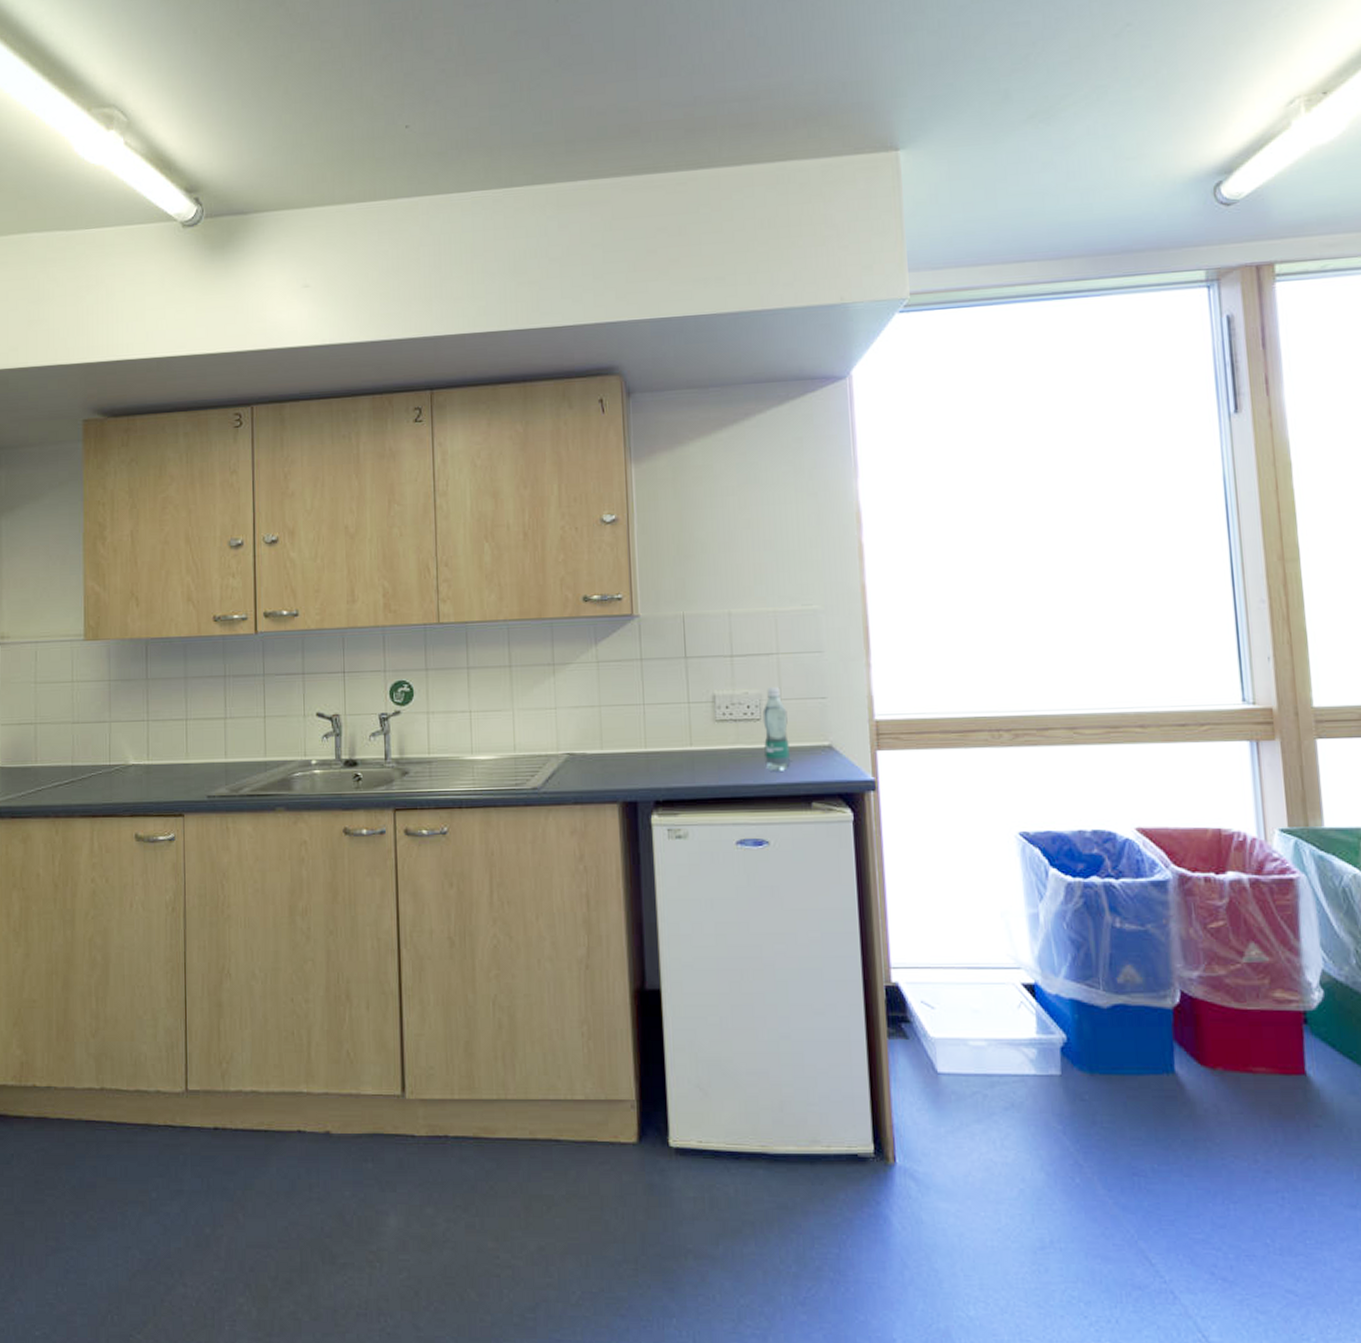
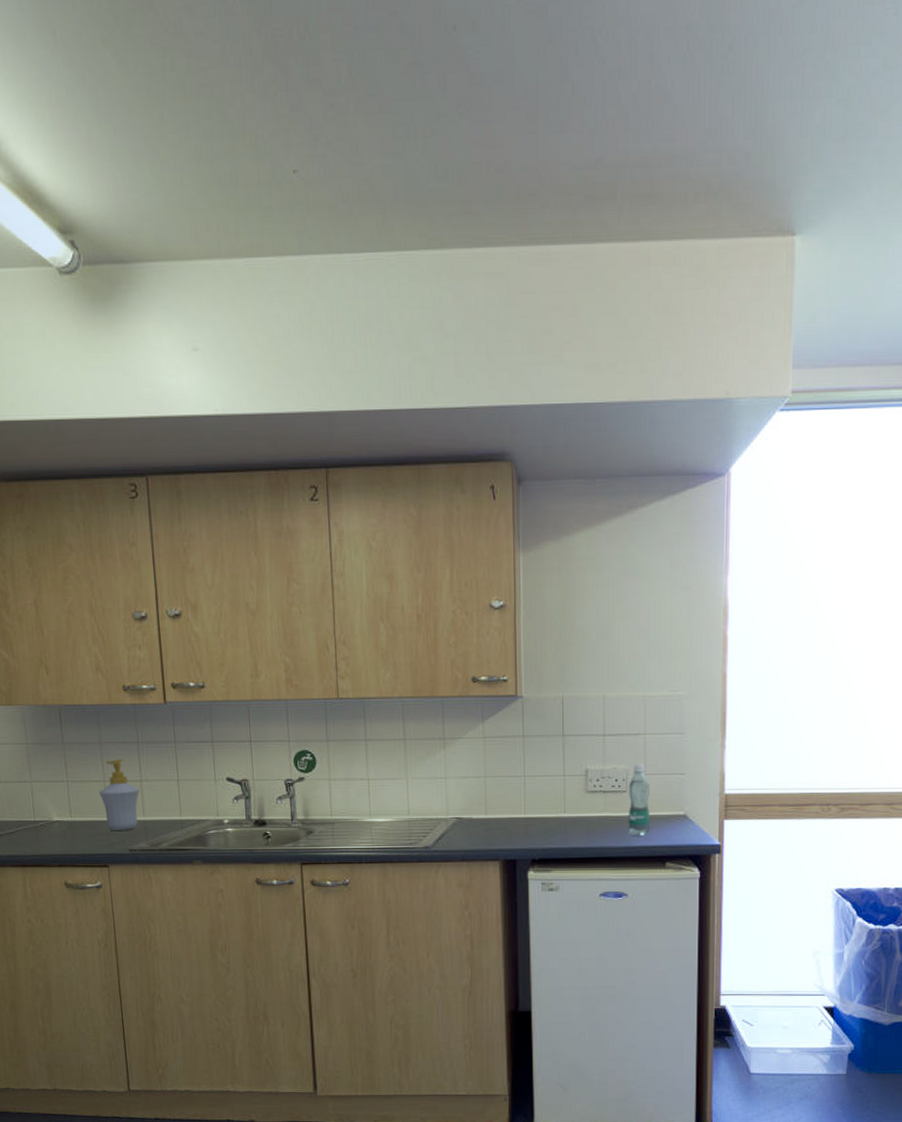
soap bottle: none [180,695,223,776] -> present [99,759,140,832]

